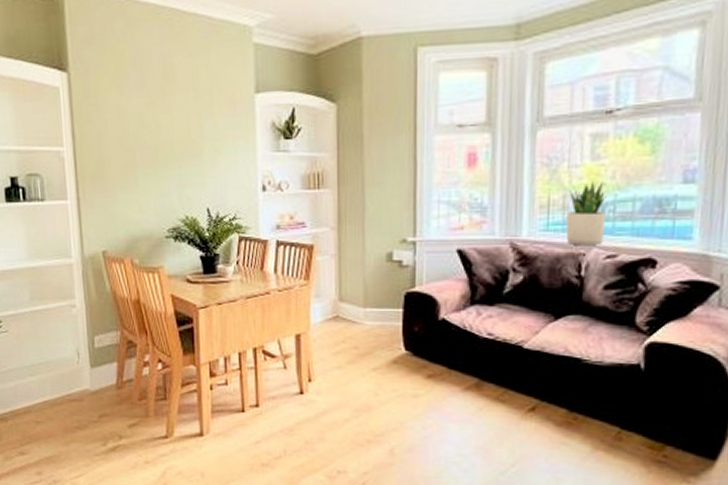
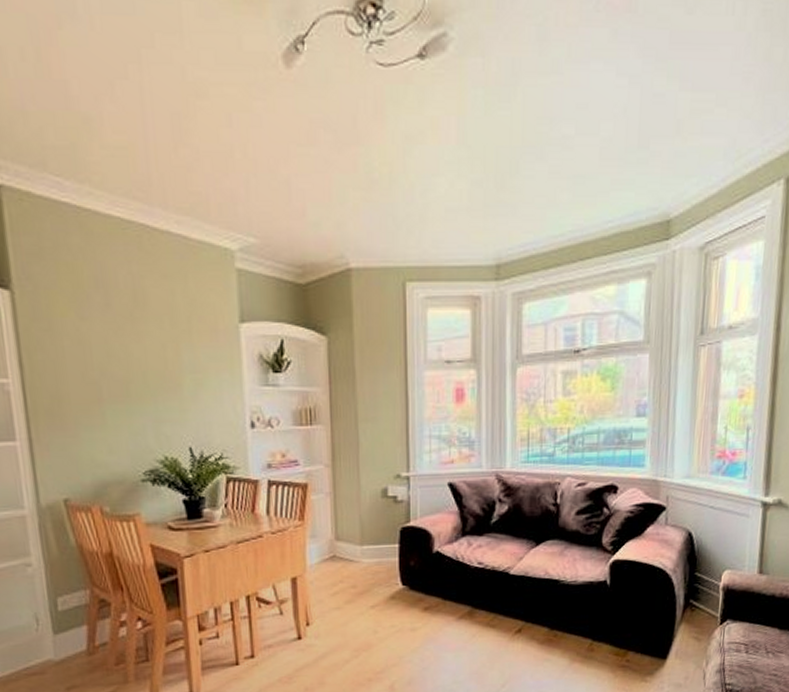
planter: present [565,181,607,246] -> none [543,415,577,476]

